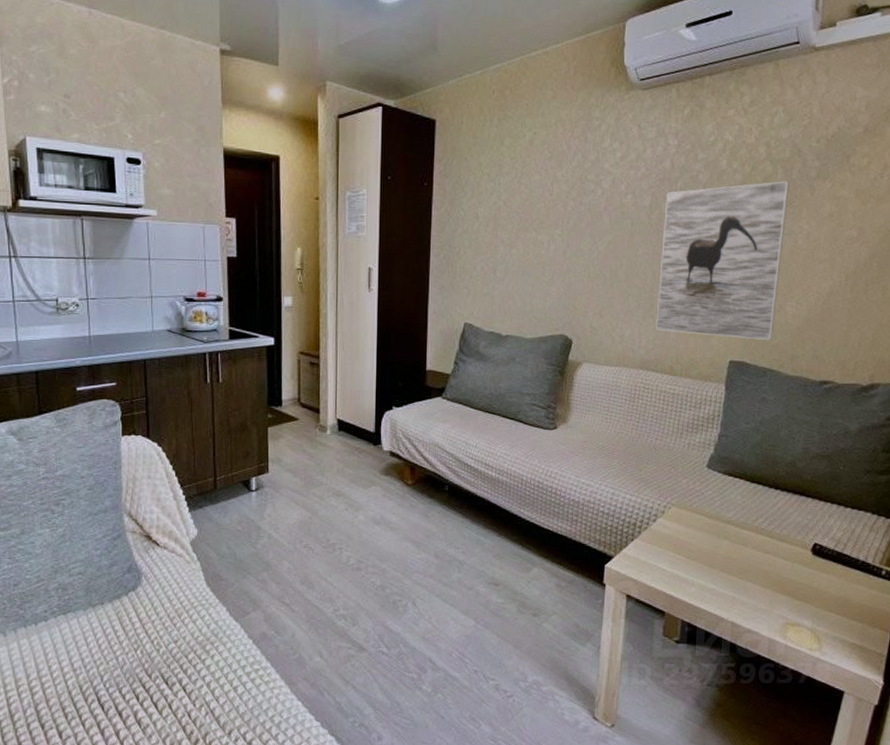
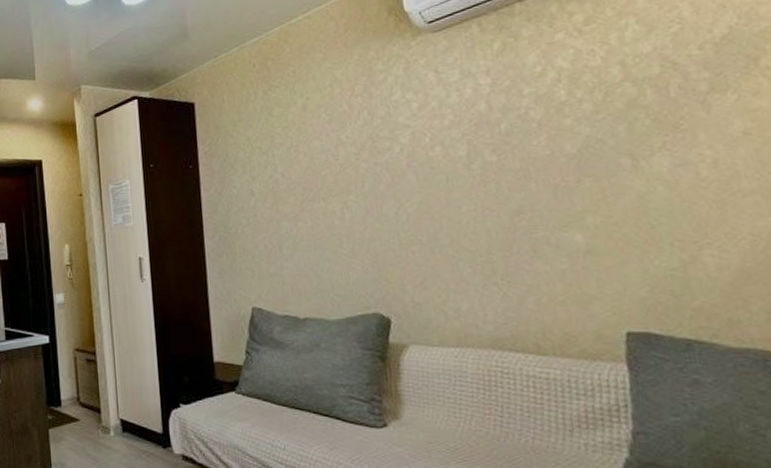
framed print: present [655,181,790,341] -> none [487,101,690,303]

